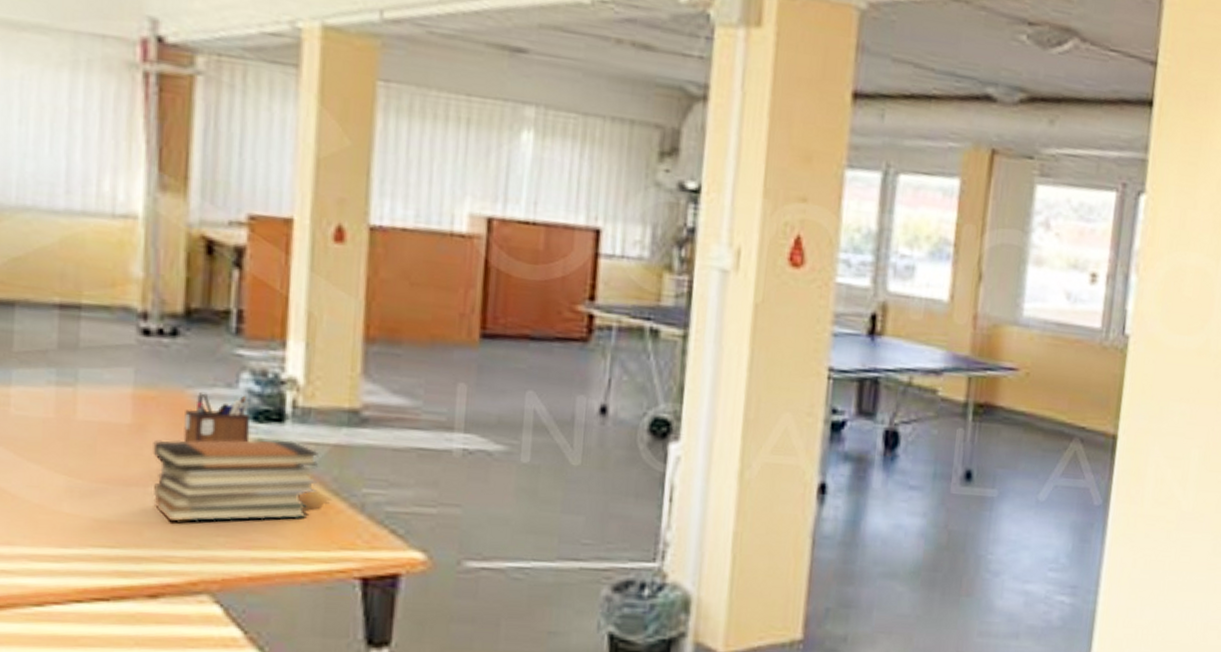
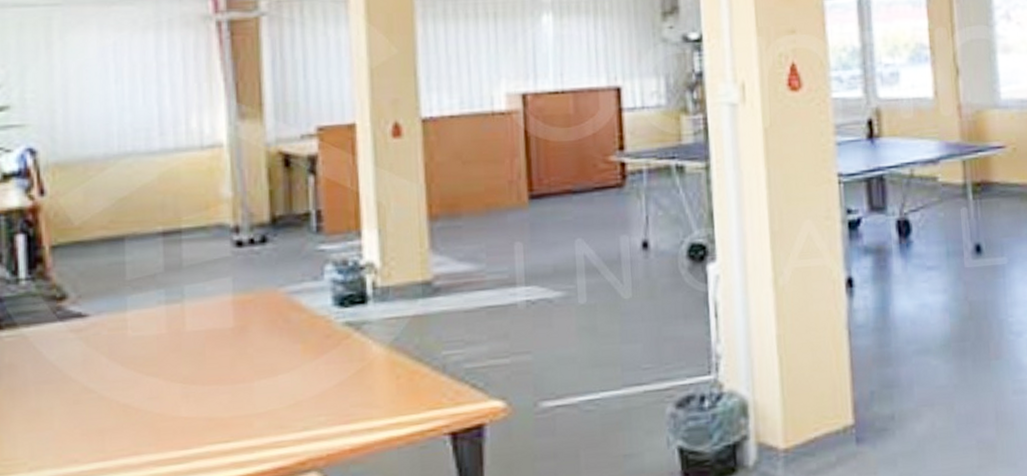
book stack: present [153,439,318,522] -> none [254,318,402,410]
desk organizer: present [183,393,251,443] -> none [279,284,338,336]

